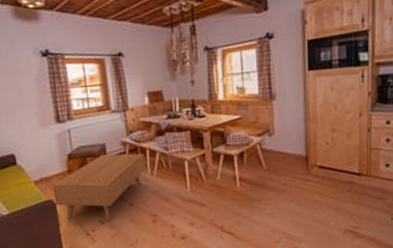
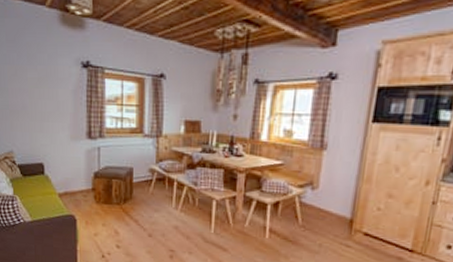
coffee table: present [52,153,146,222] -> none [75,178,172,248]

